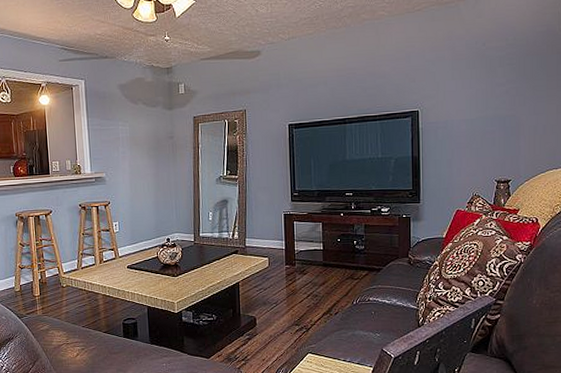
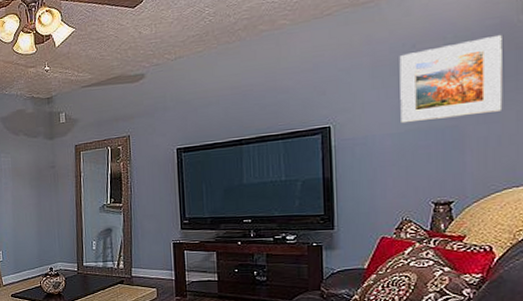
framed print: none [473,40,548,111] -> present [399,34,503,124]

